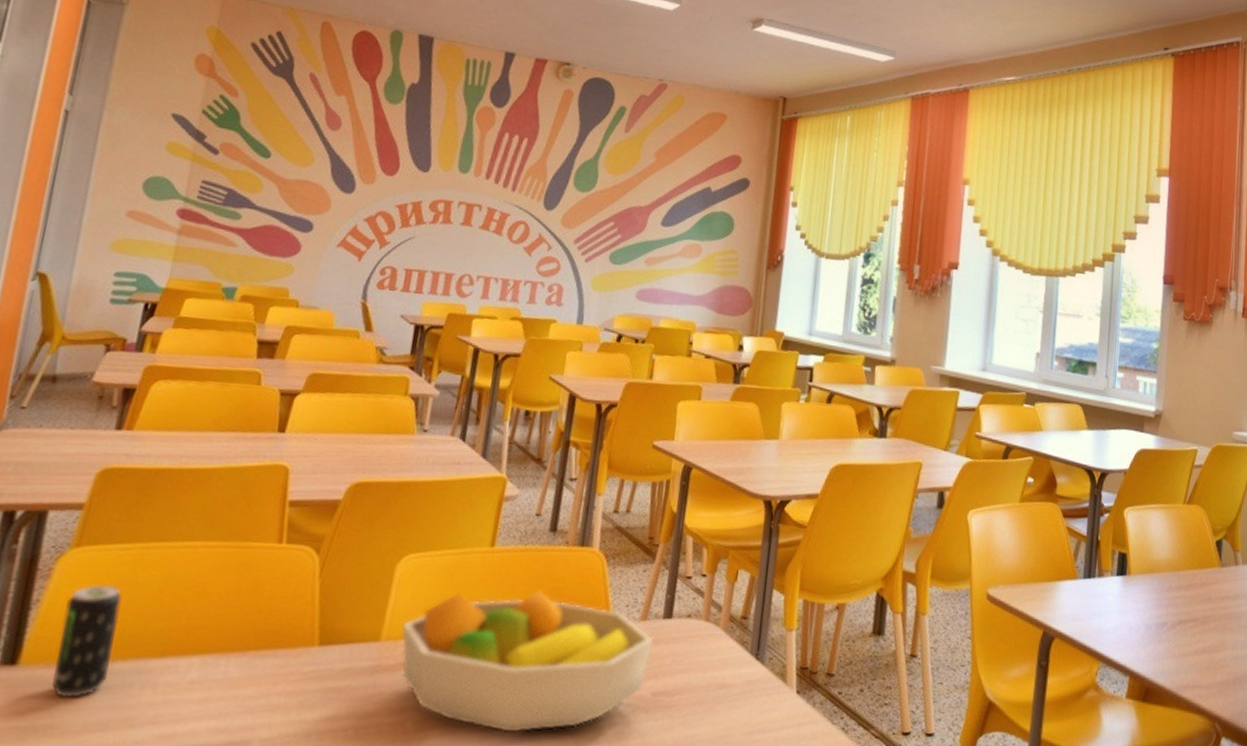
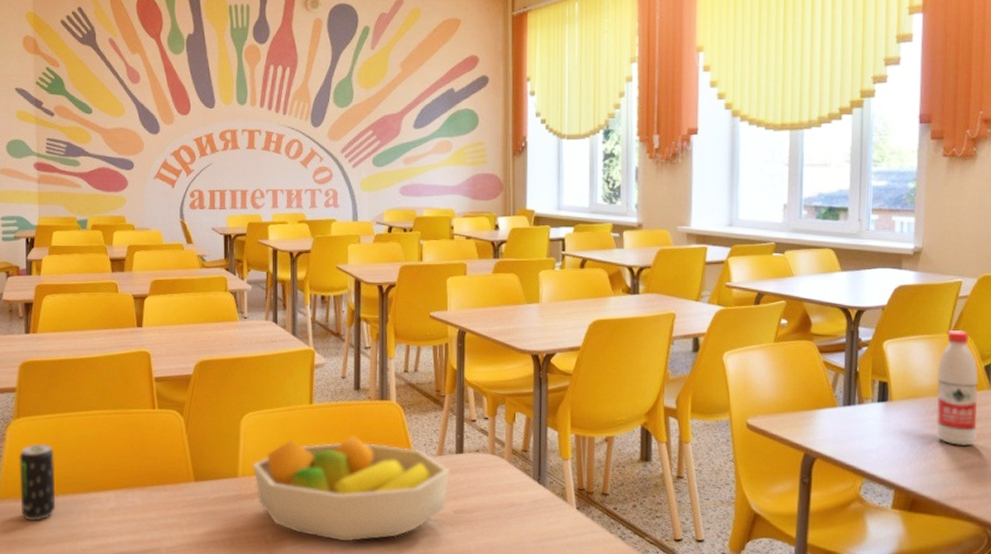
water bottle: none [1170,500,1210,628] -> present [936,329,979,446]

